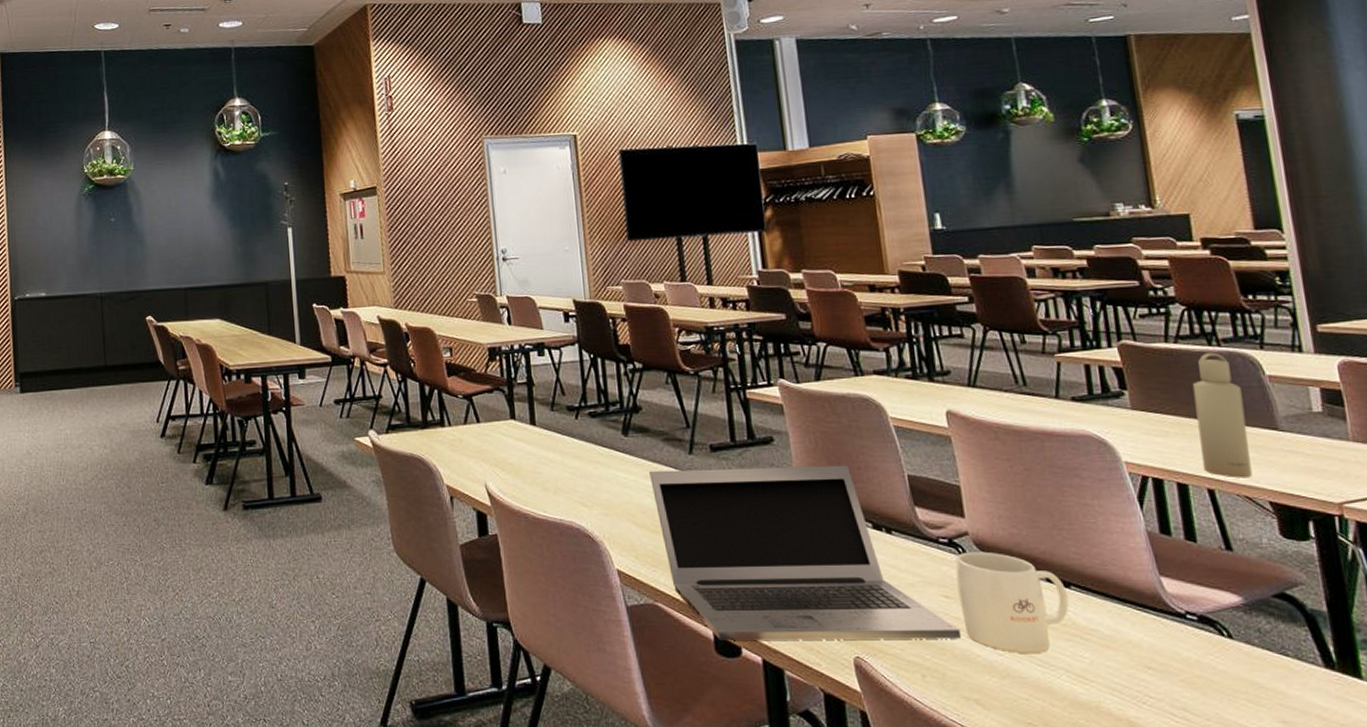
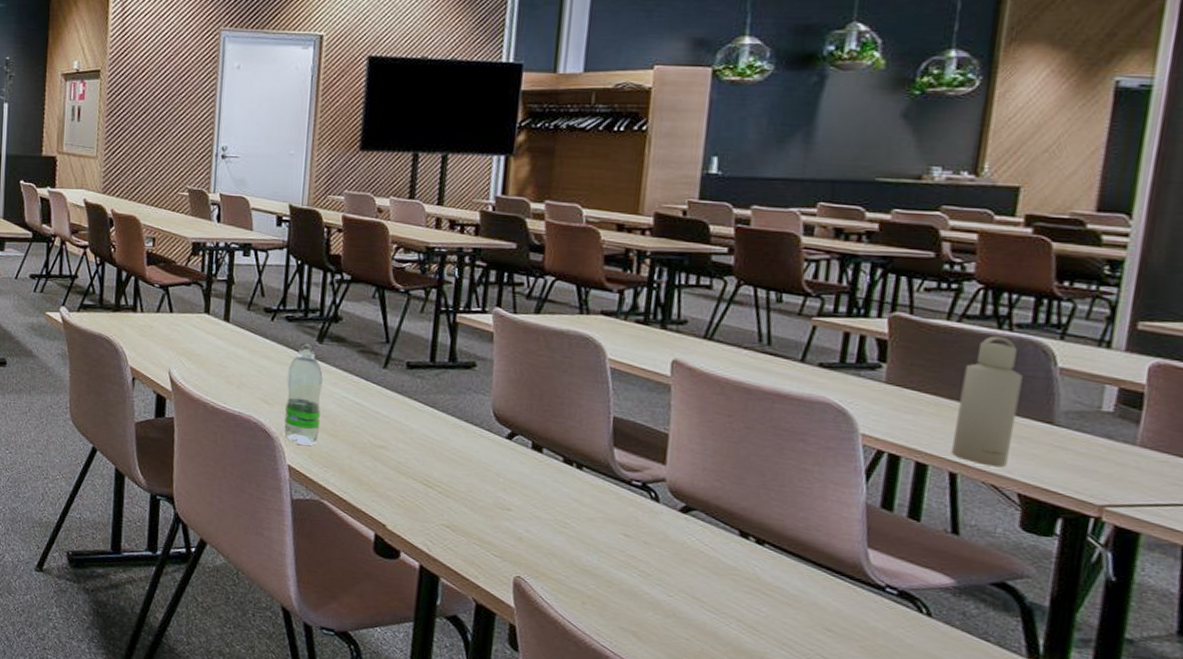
bottle: none [599,438,641,547] -> present [284,343,323,446]
laptop: present [648,465,961,640] -> none [337,379,633,575]
mug: present [955,551,1069,653] -> none [638,497,760,600]

